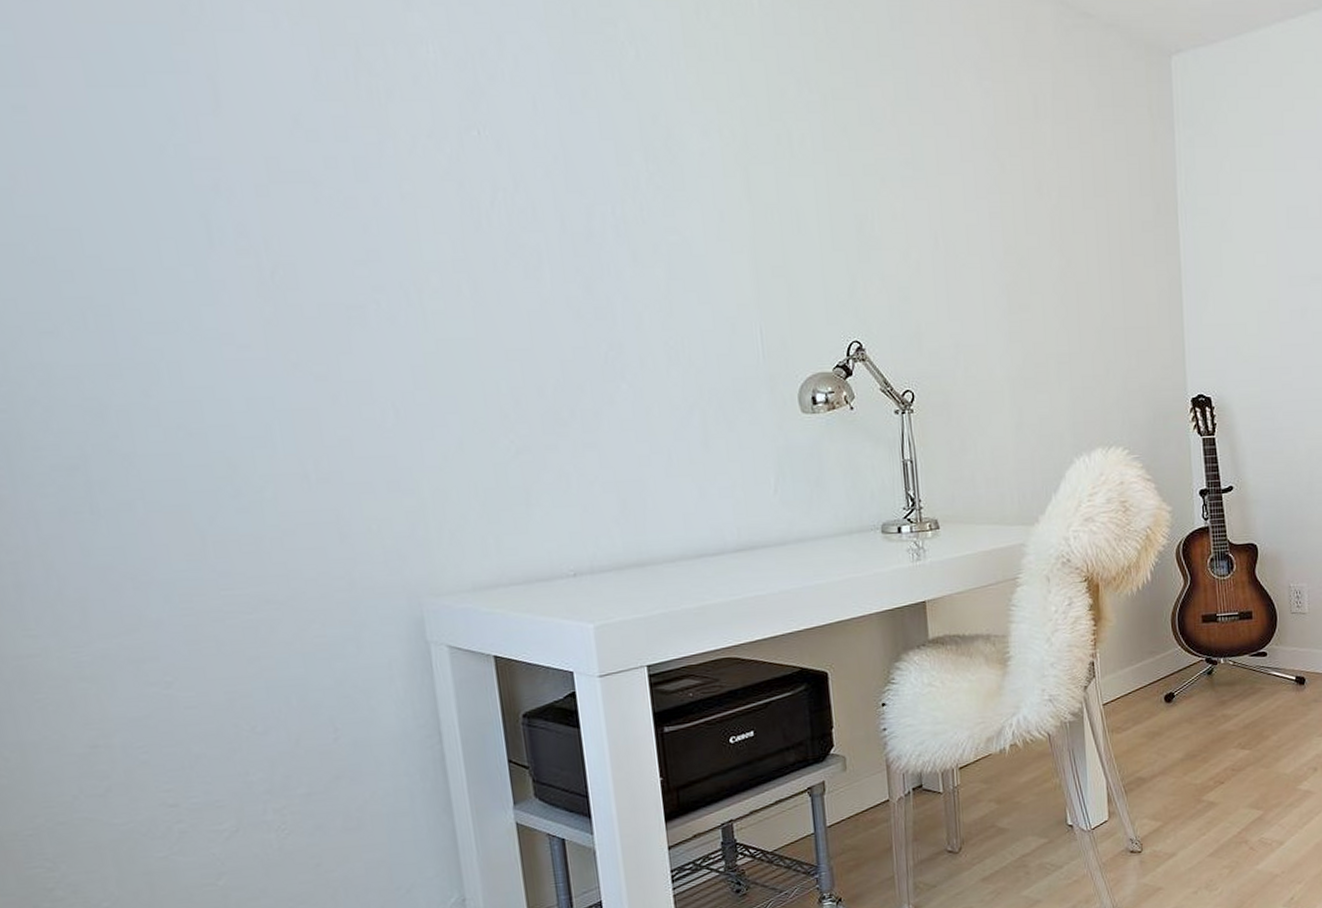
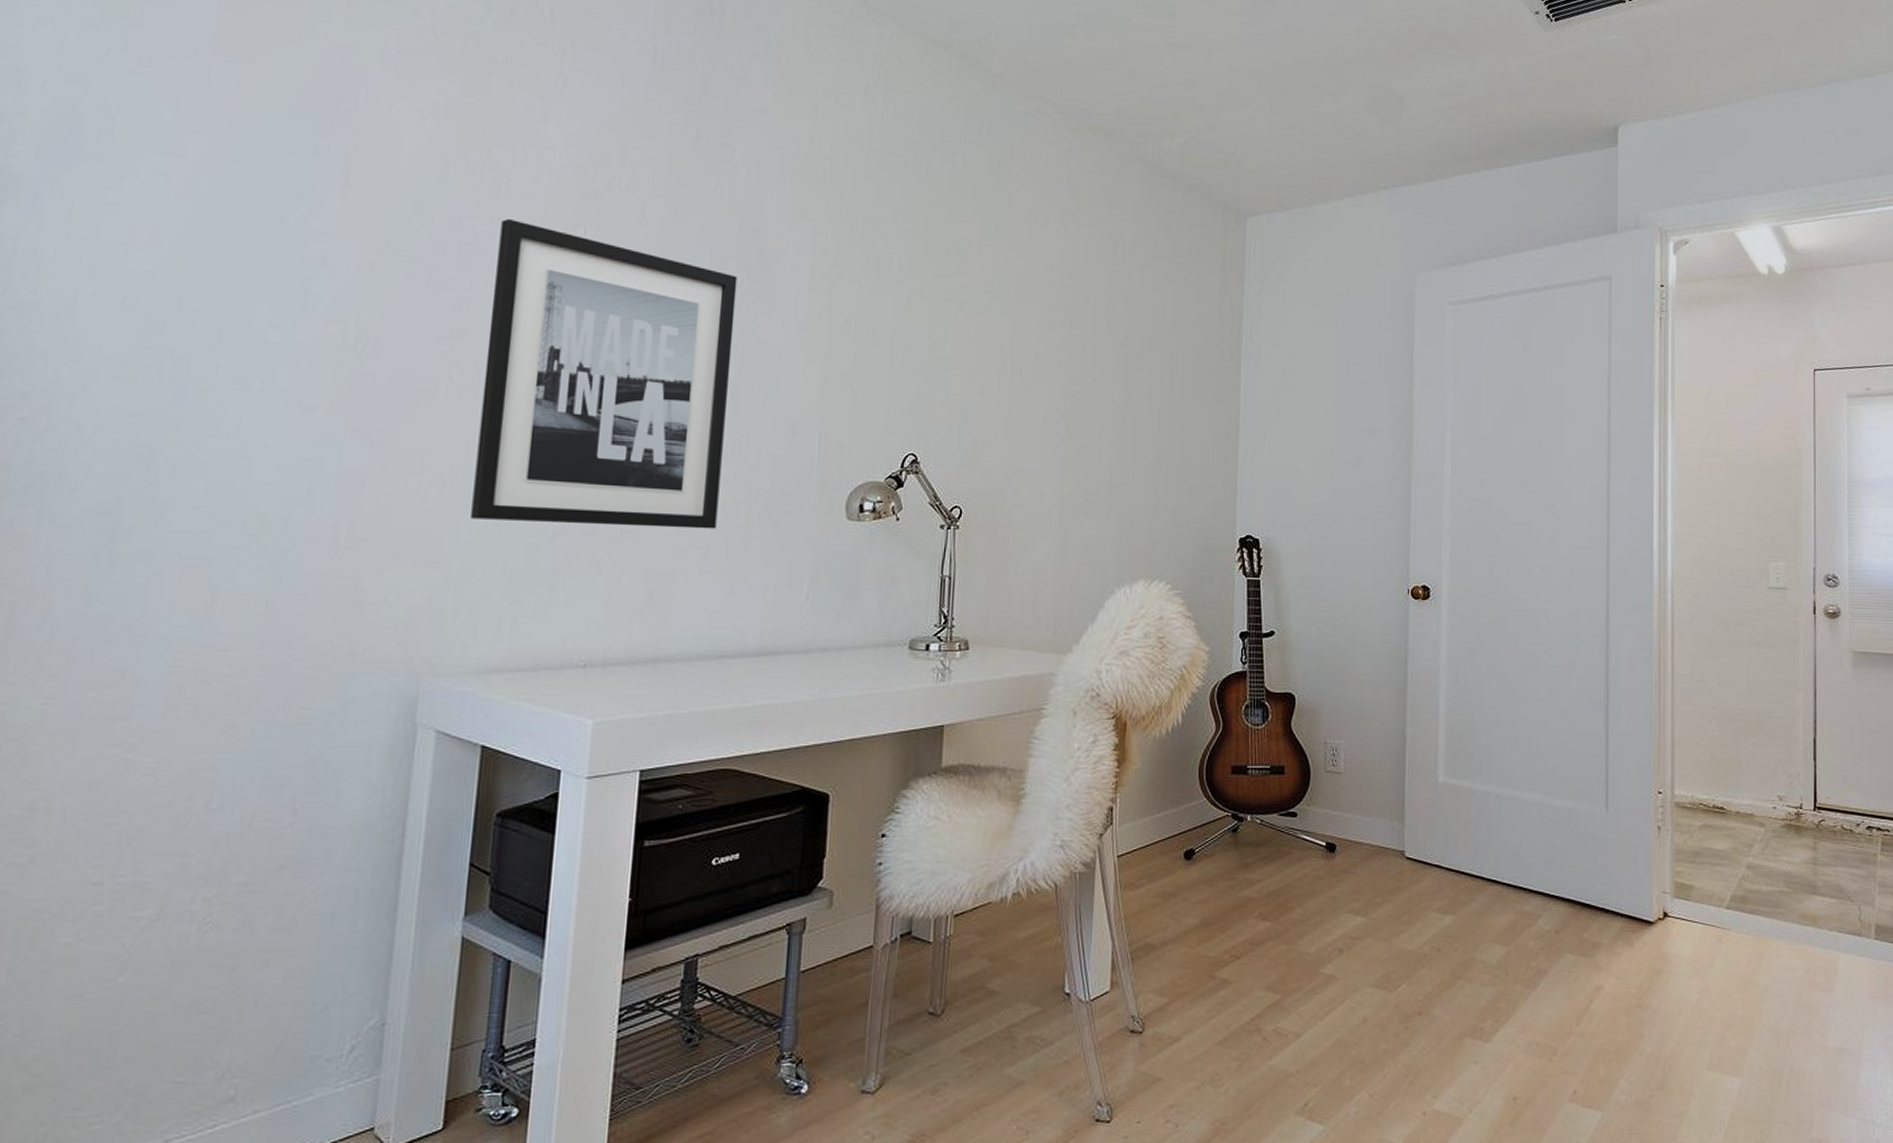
wall art: none [389,125,675,444] -> present [471,218,738,529]

